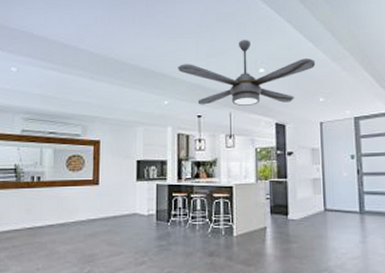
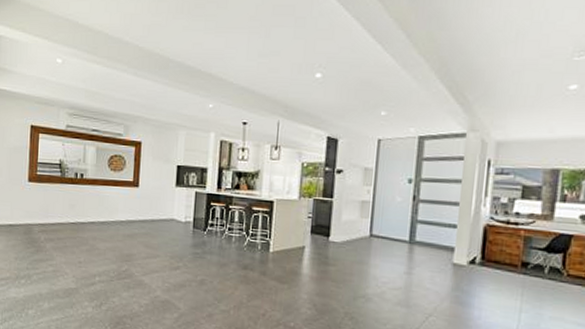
ceiling fan: present [178,40,316,106] -> none [226,38,382,115]

